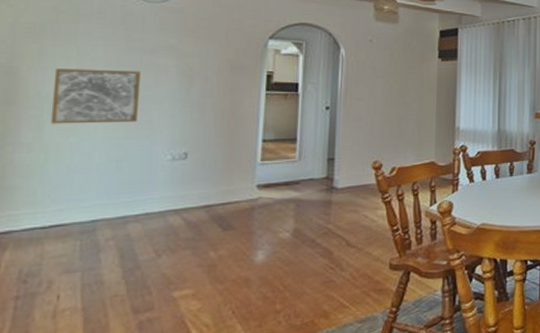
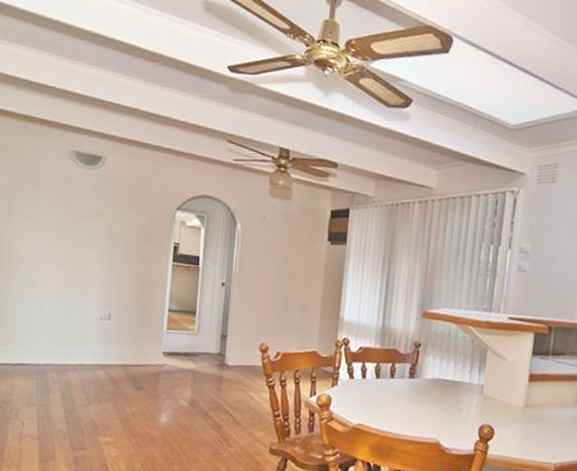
wall art: present [50,69,142,124] -> none [17,227,79,281]

